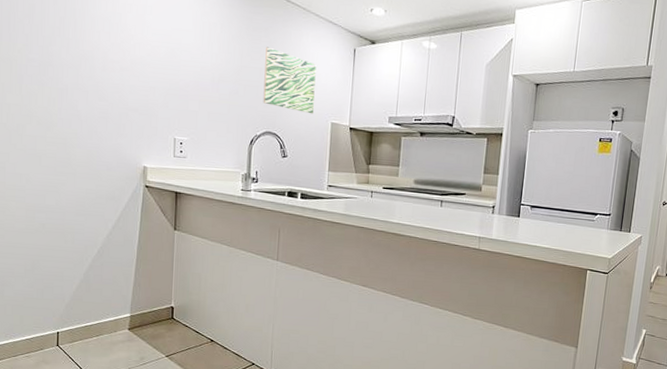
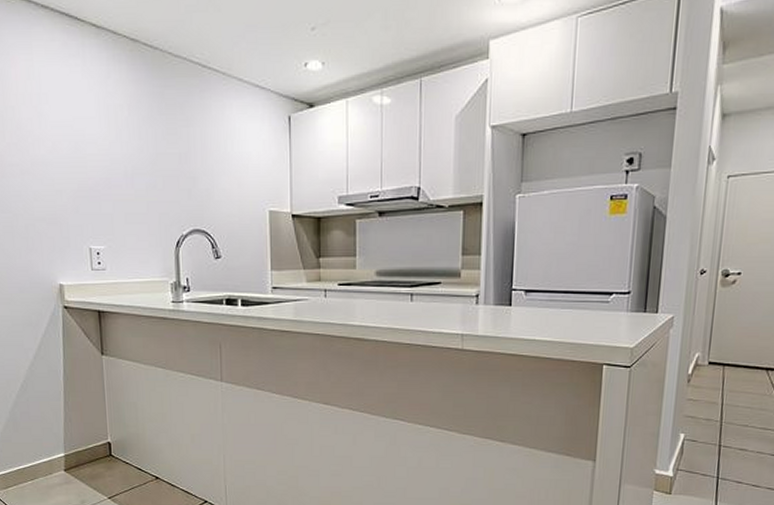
wall art: present [263,47,317,114] -> none [183,126,247,203]

